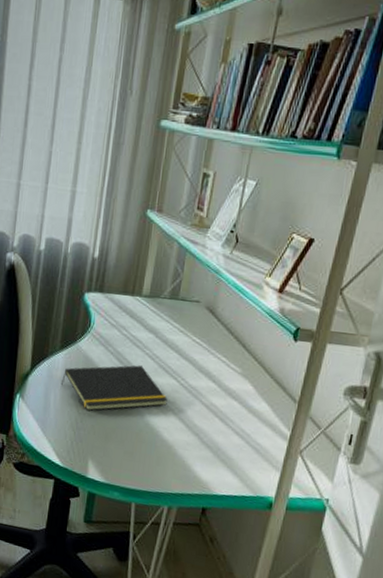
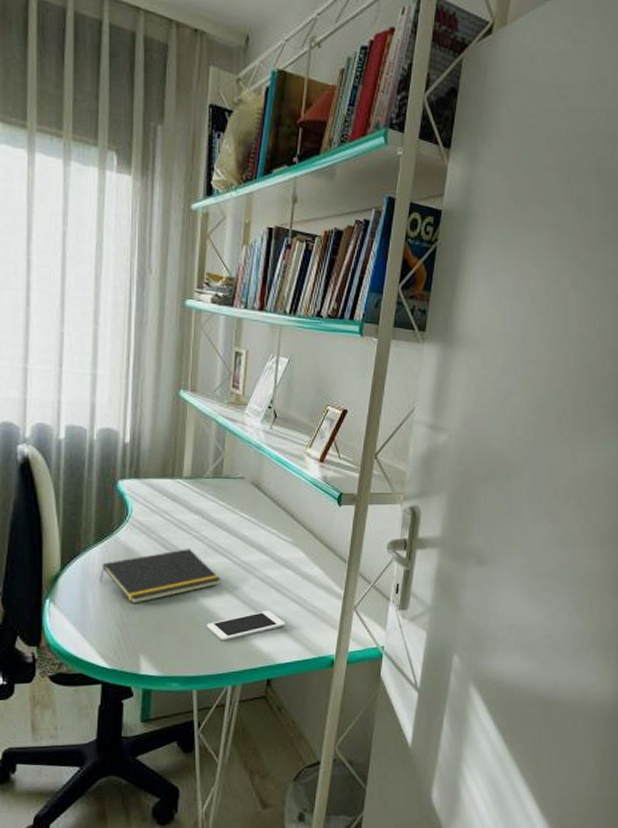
cell phone: none [150,438,227,461] -> present [206,611,286,641]

